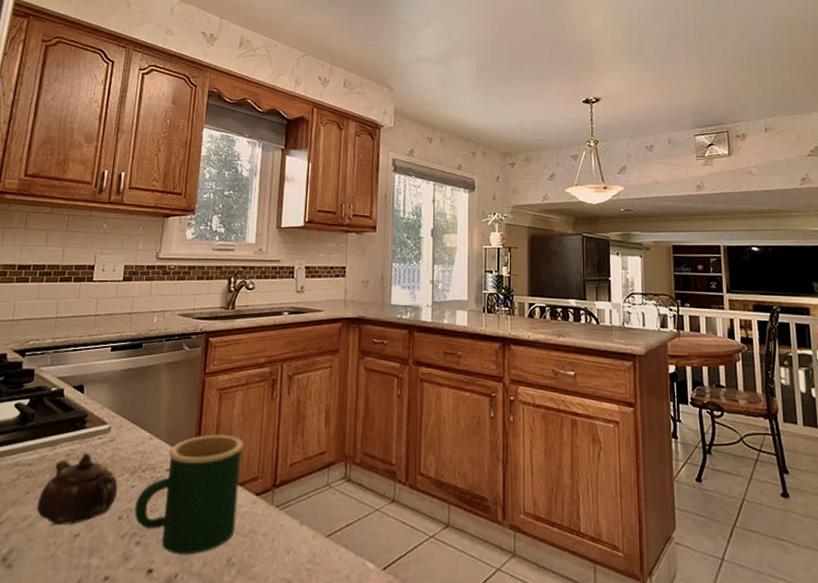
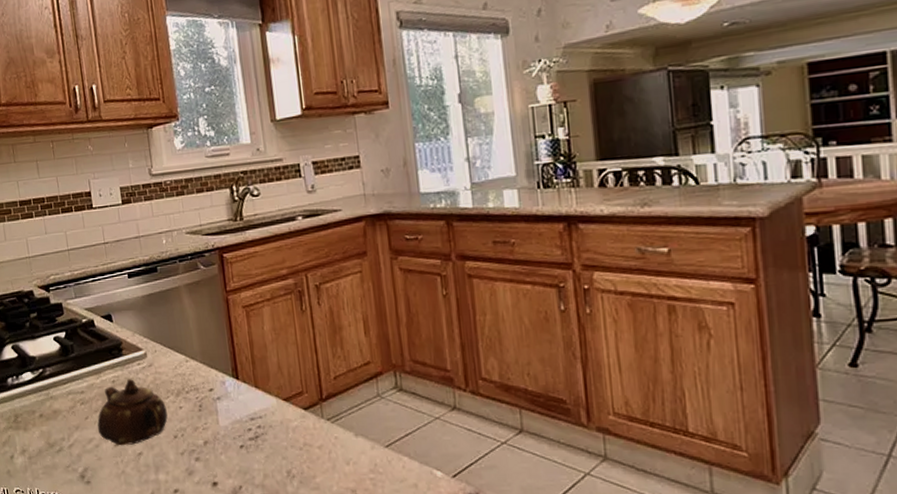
mug: present [134,434,243,555] -> none [187,352,290,468]

